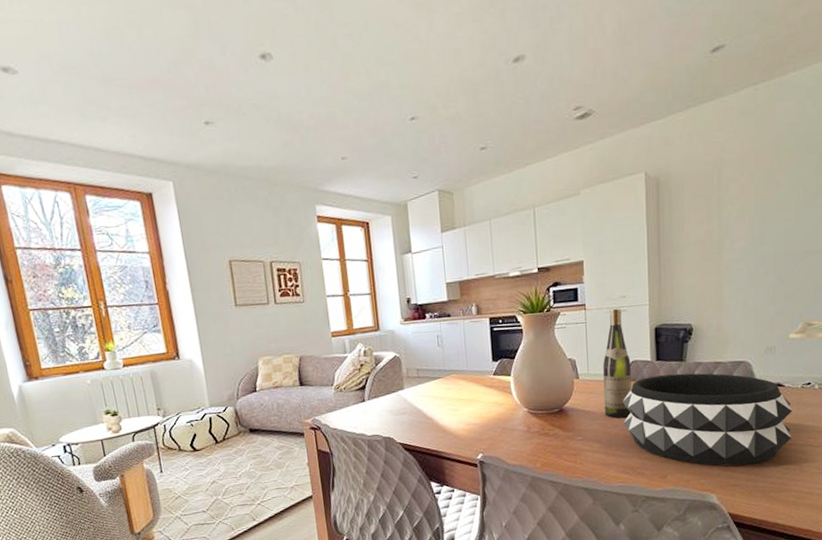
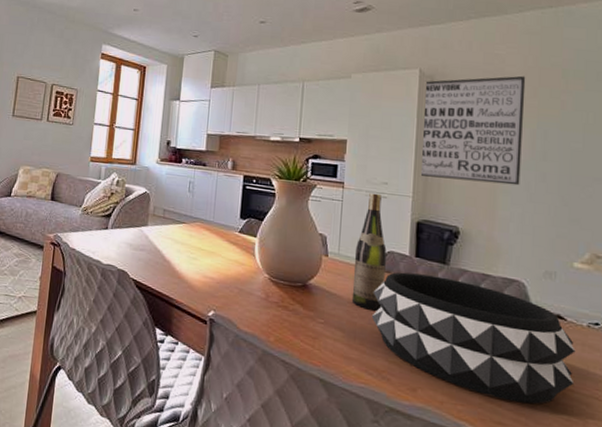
wall art: none [653,161,743,282] -> present [421,75,526,186]

